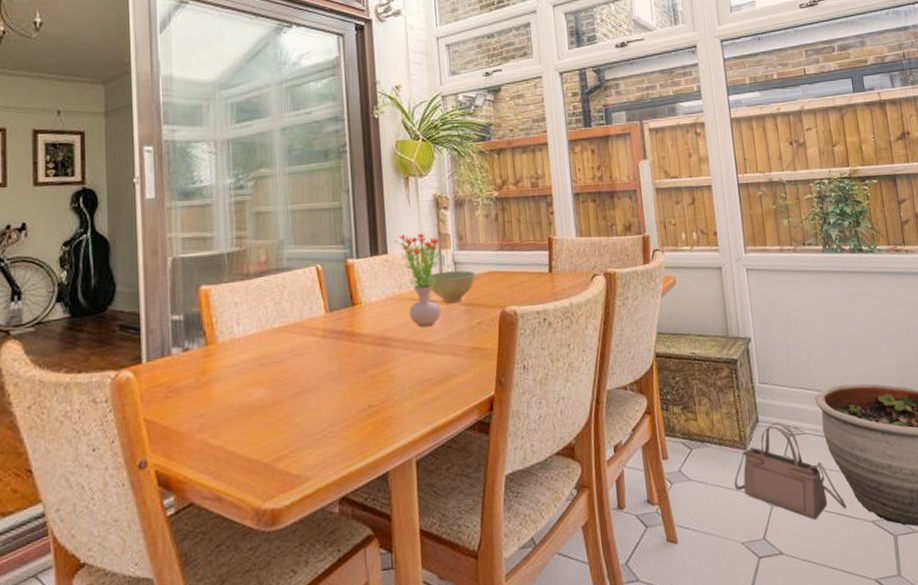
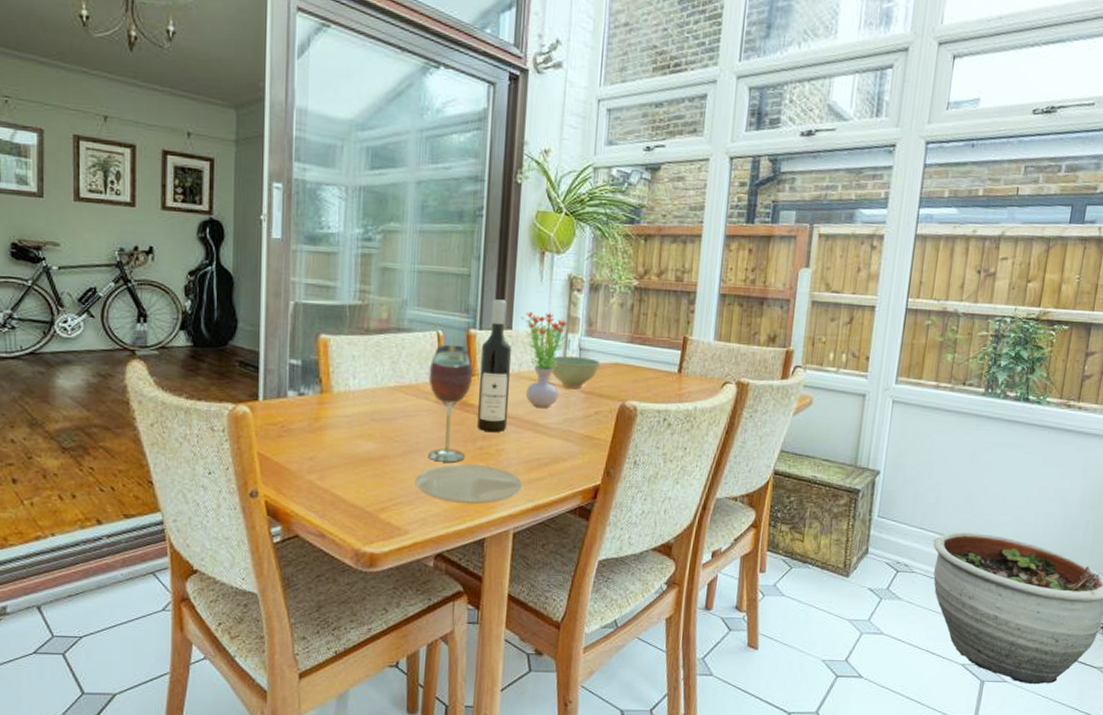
plate: none [310,393,418,440] -> present [415,463,522,505]
wineglass: none [312,276,357,398] -> present [428,344,473,463]
bottle: none [360,227,396,360] -> present [476,299,512,433]
handbag: present [734,422,847,521] -> none [827,556,939,653]

